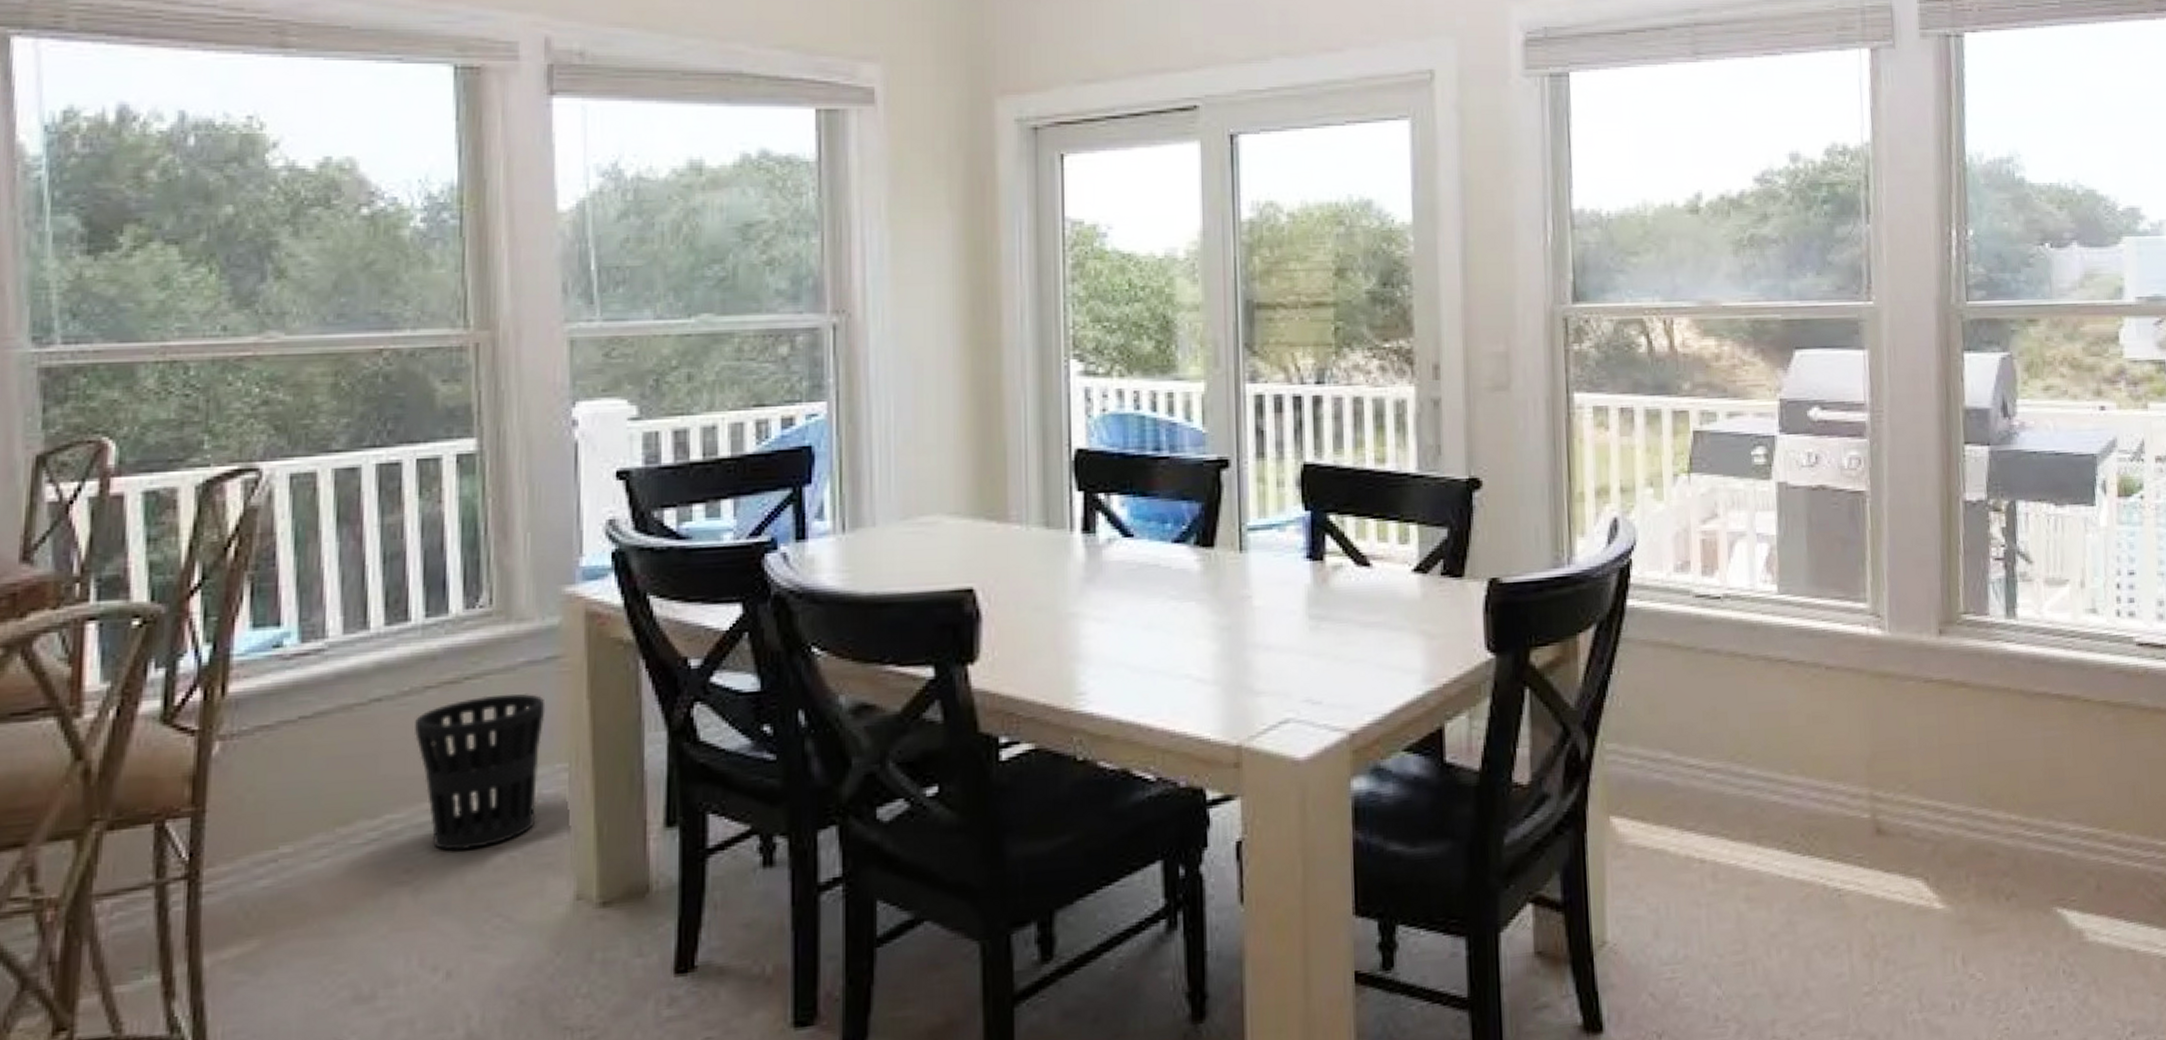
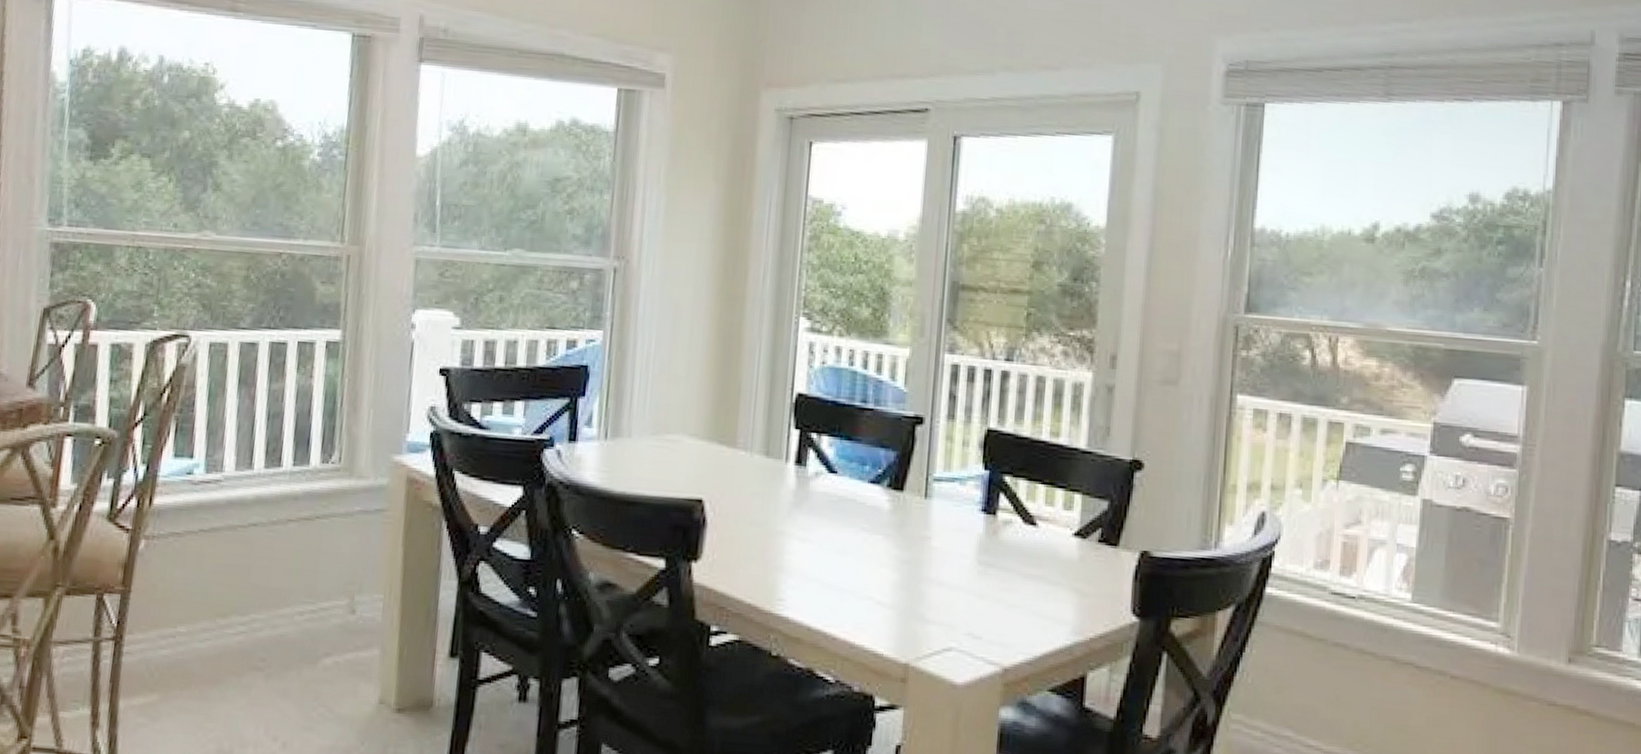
wastebasket: present [415,692,546,851] -> none [277,533,372,652]

